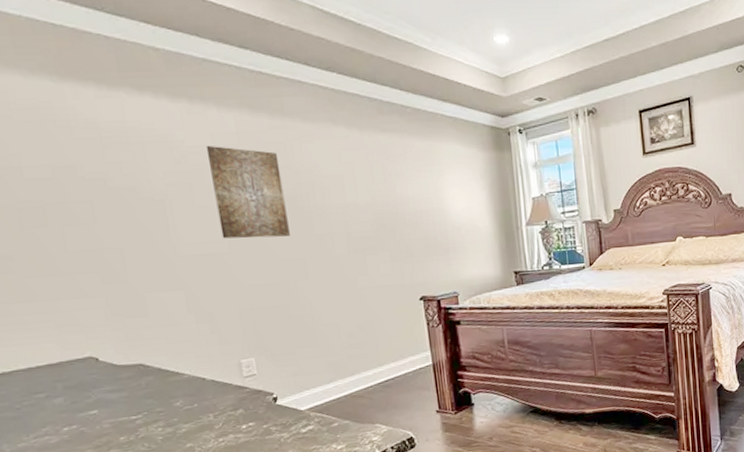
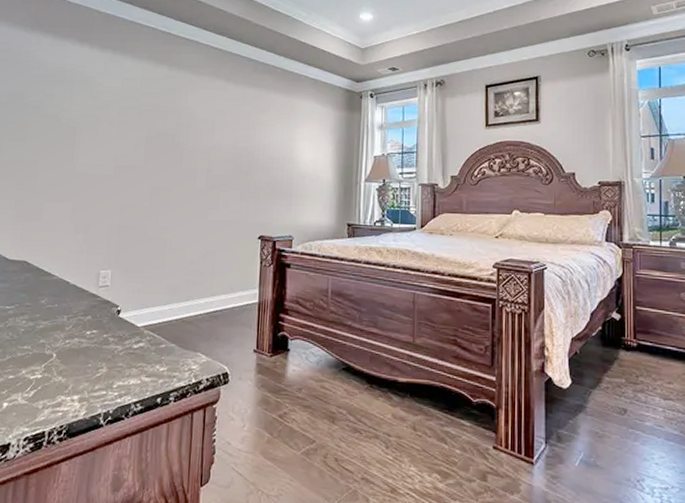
wall art: present [205,145,290,239] -> none [111,87,168,167]

